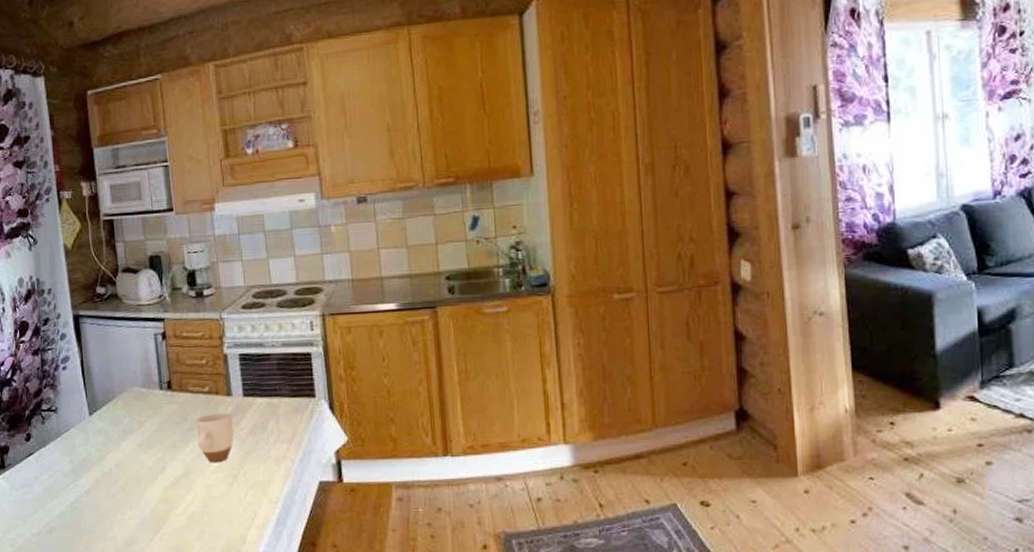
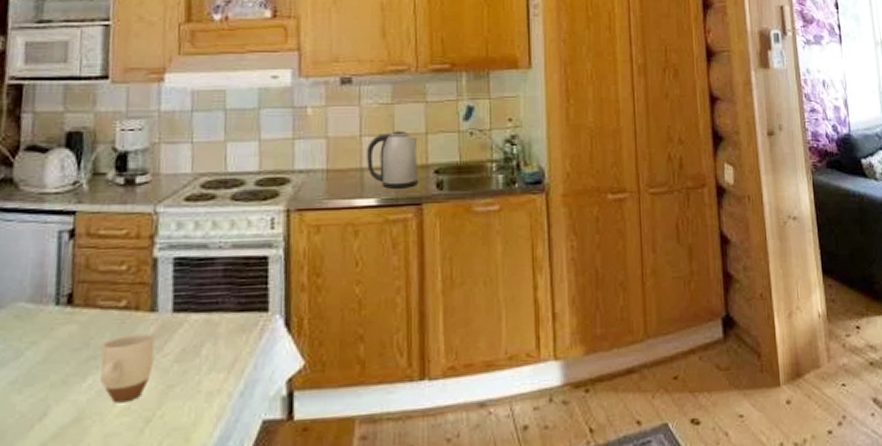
kettle: none [385,242,431,295] -> present [367,131,418,189]

